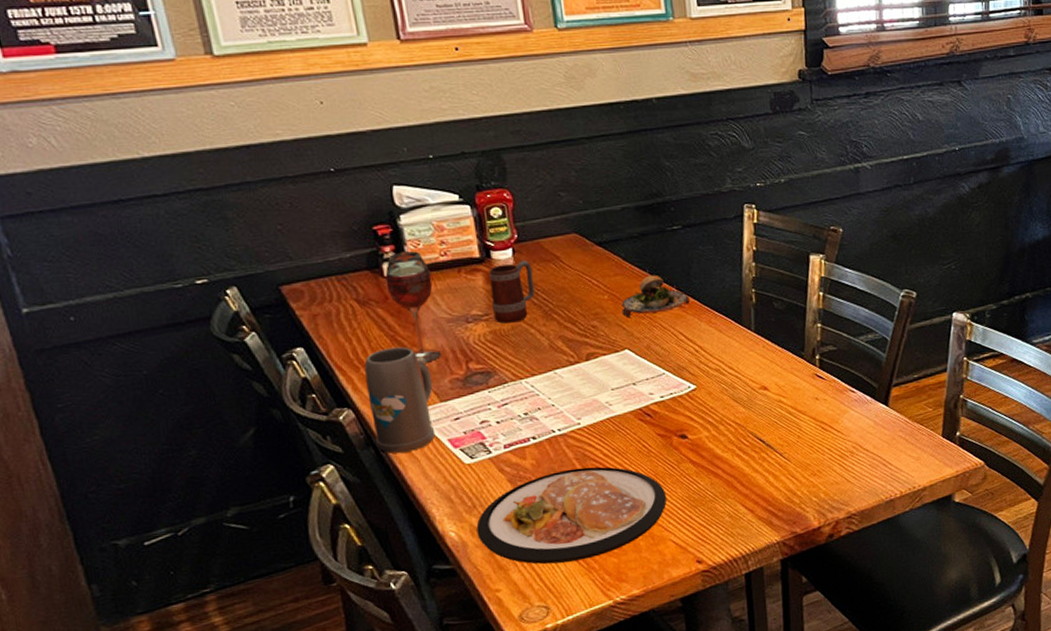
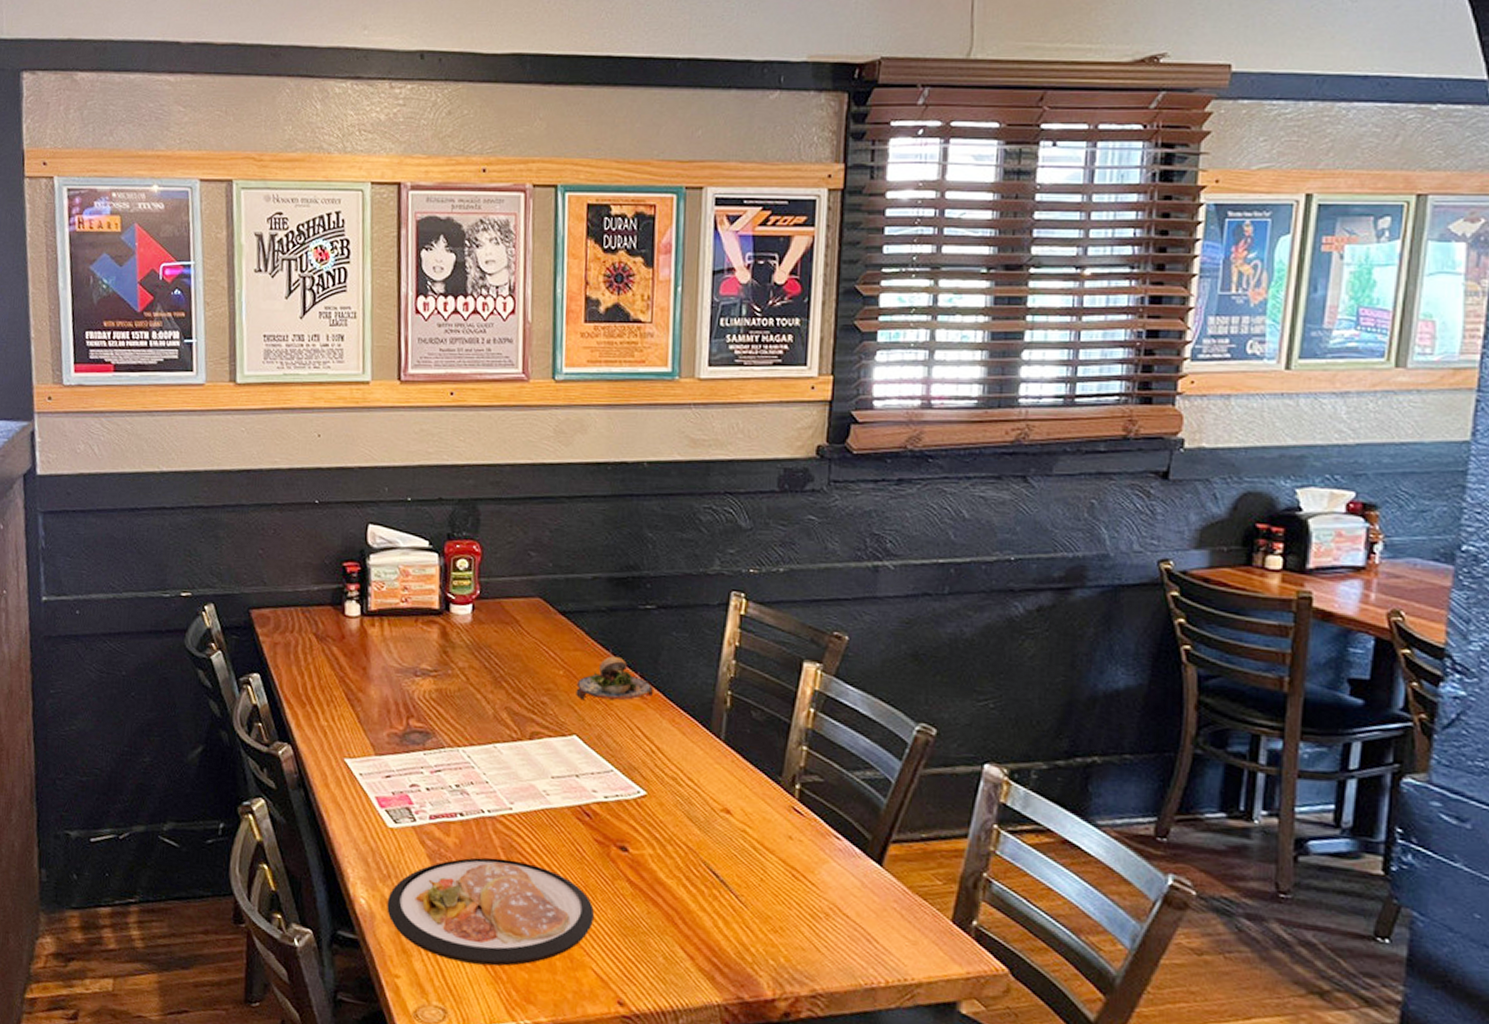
beer mug: present [364,346,436,454] -> none [306,688,372,802]
wineglass: present [385,251,442,363] -> none [345,592,389,712]
beer mug: present [489,260,535,324] -> none [442,619,490,684]

